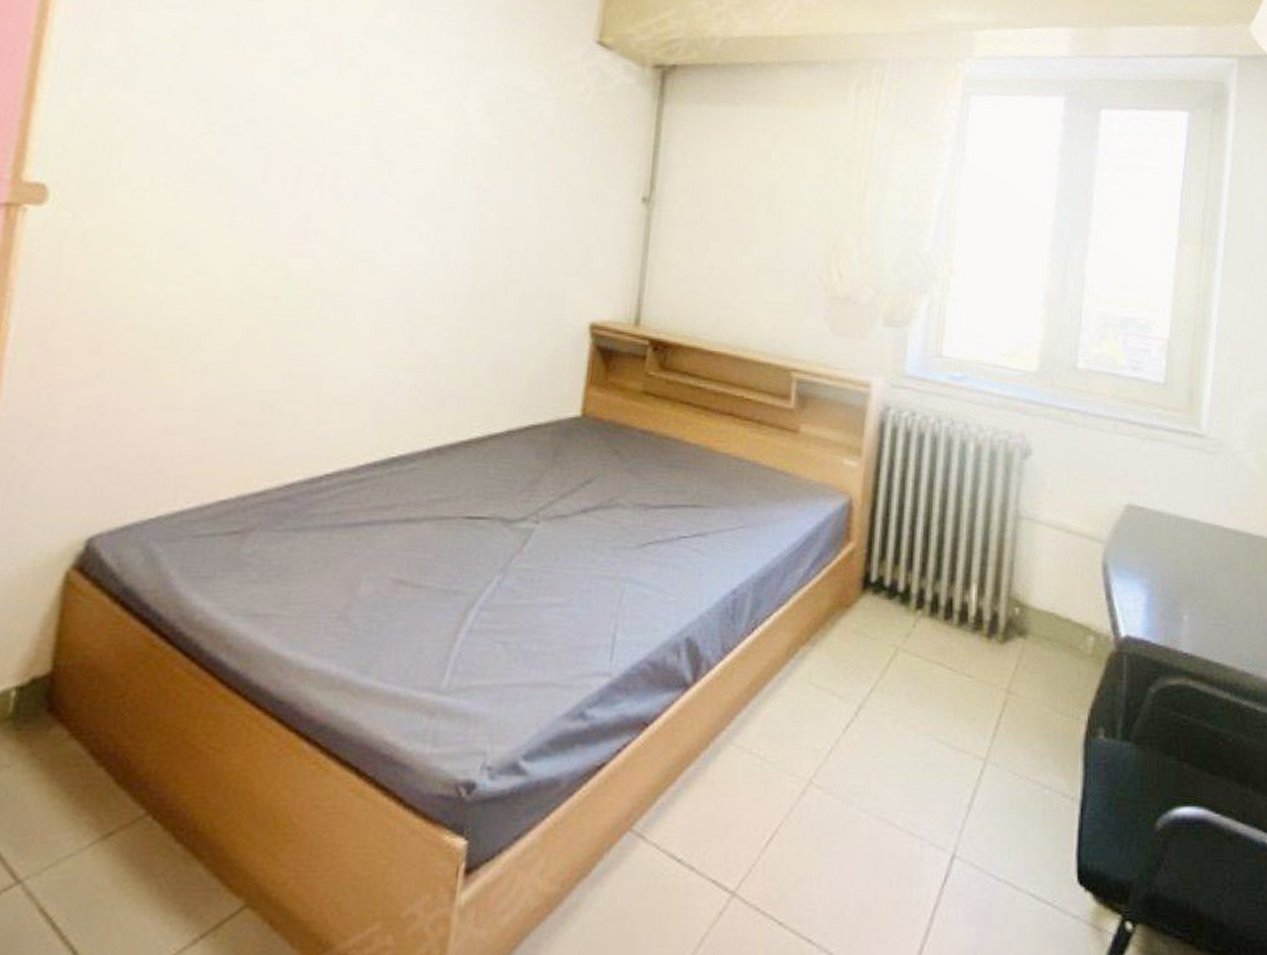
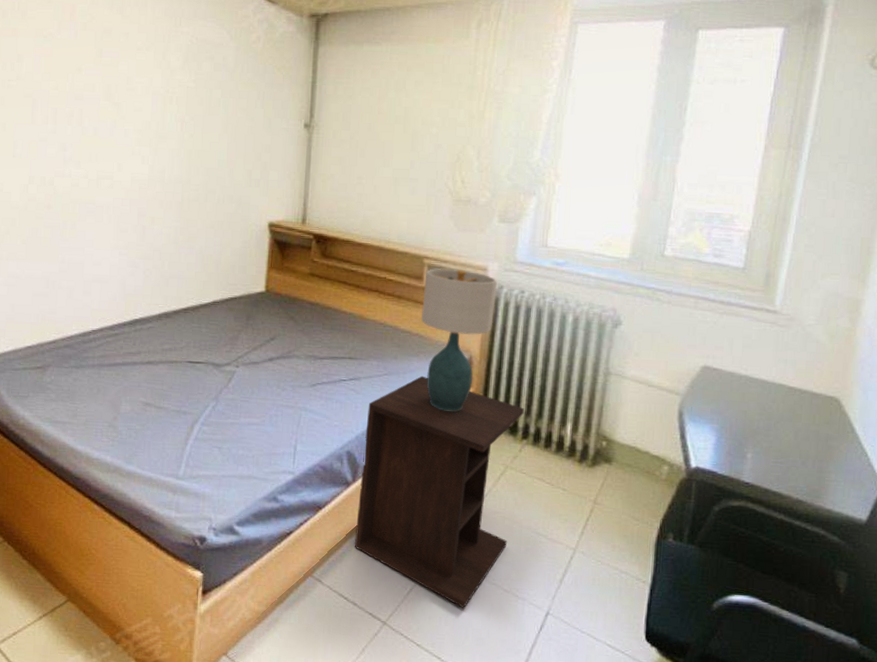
nightstand: none [692,527,918,859] -> present [354,375,524,608]
table lamp: none [787,384,882,577] -> present [420,268,497,412]

